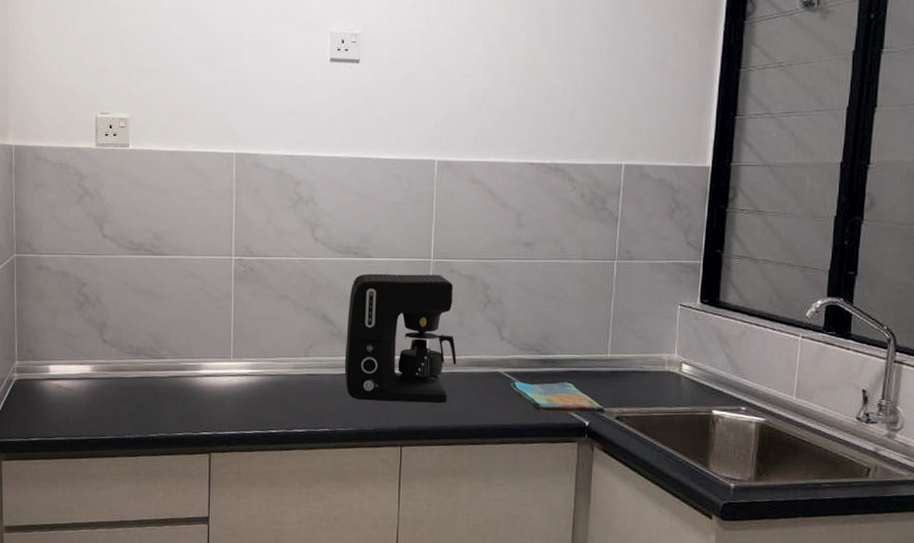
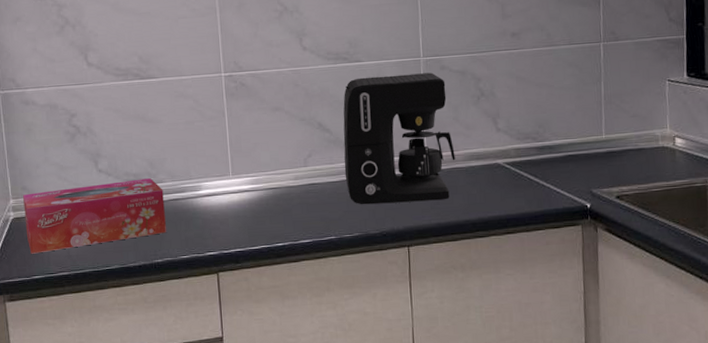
tissue box: none [28,353,164,416] -> present [23,178,166,254]
dish towel: present [509,381,606,414] -> none [510,167,606,200]

